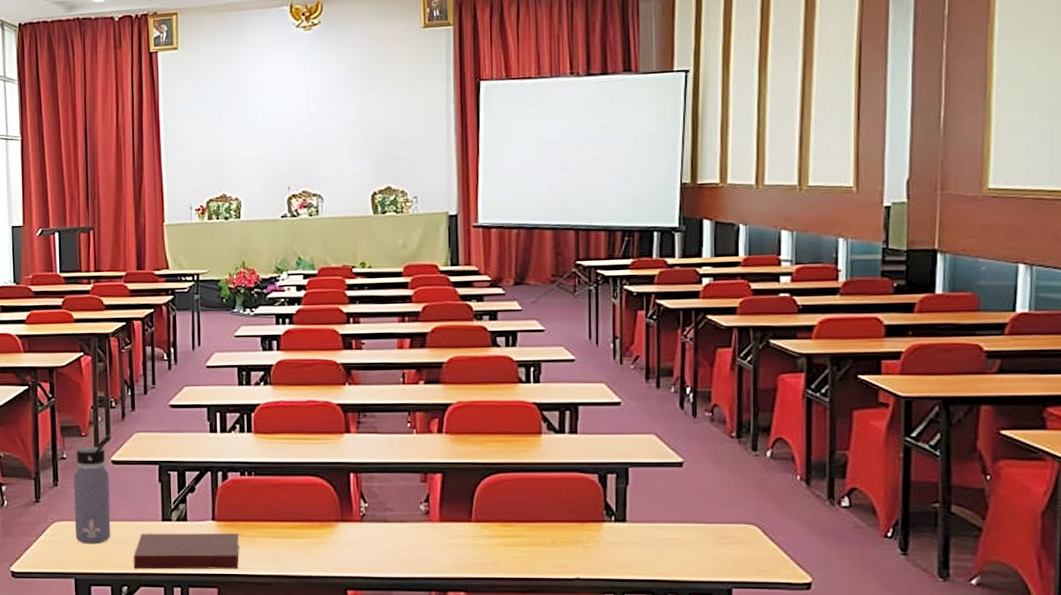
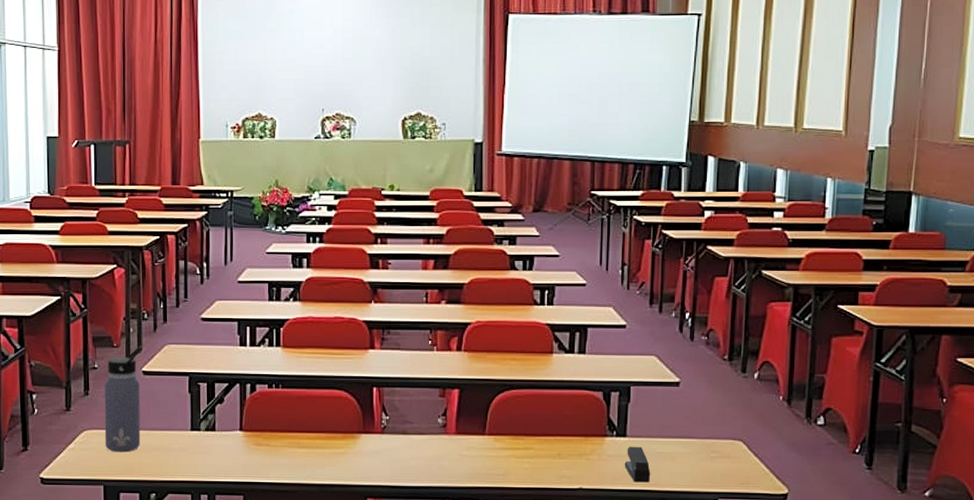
notebook: present [133,533,239,570] -> none [161,442,265,478]
stapler: none [625,532,655,572] -> present [624,446,651,483]

